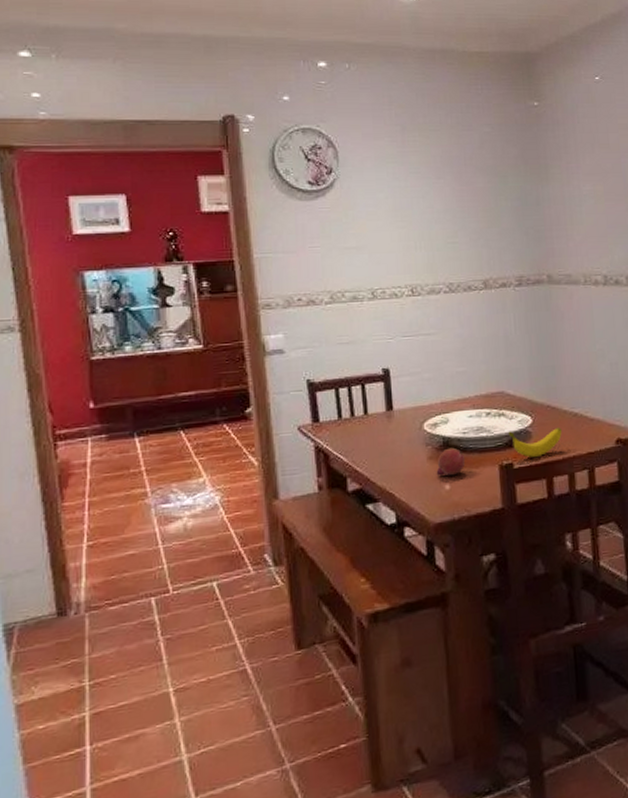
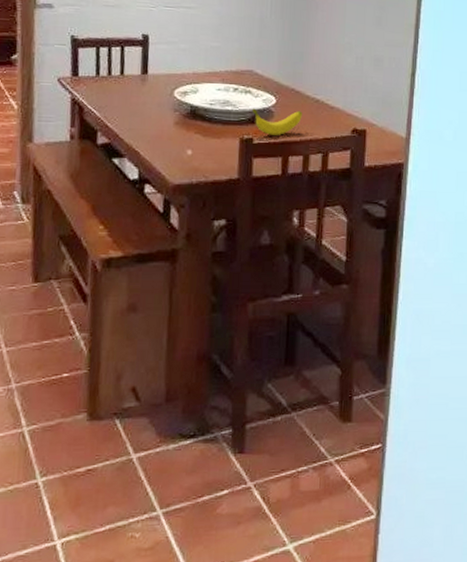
fruit: present [436,447,466,476] -> none [180,116,209,143]

